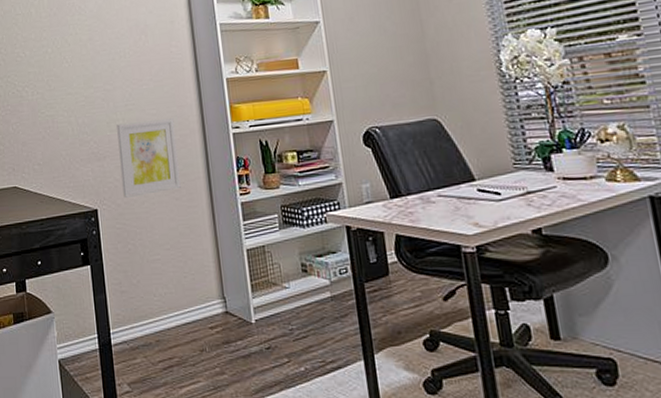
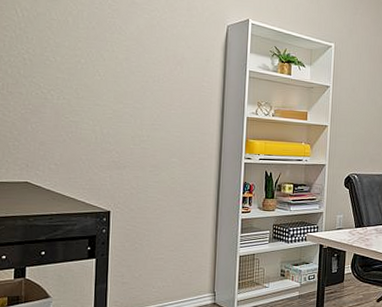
wall art: present [117,118,181,198] -> none [137,140,195,204]

